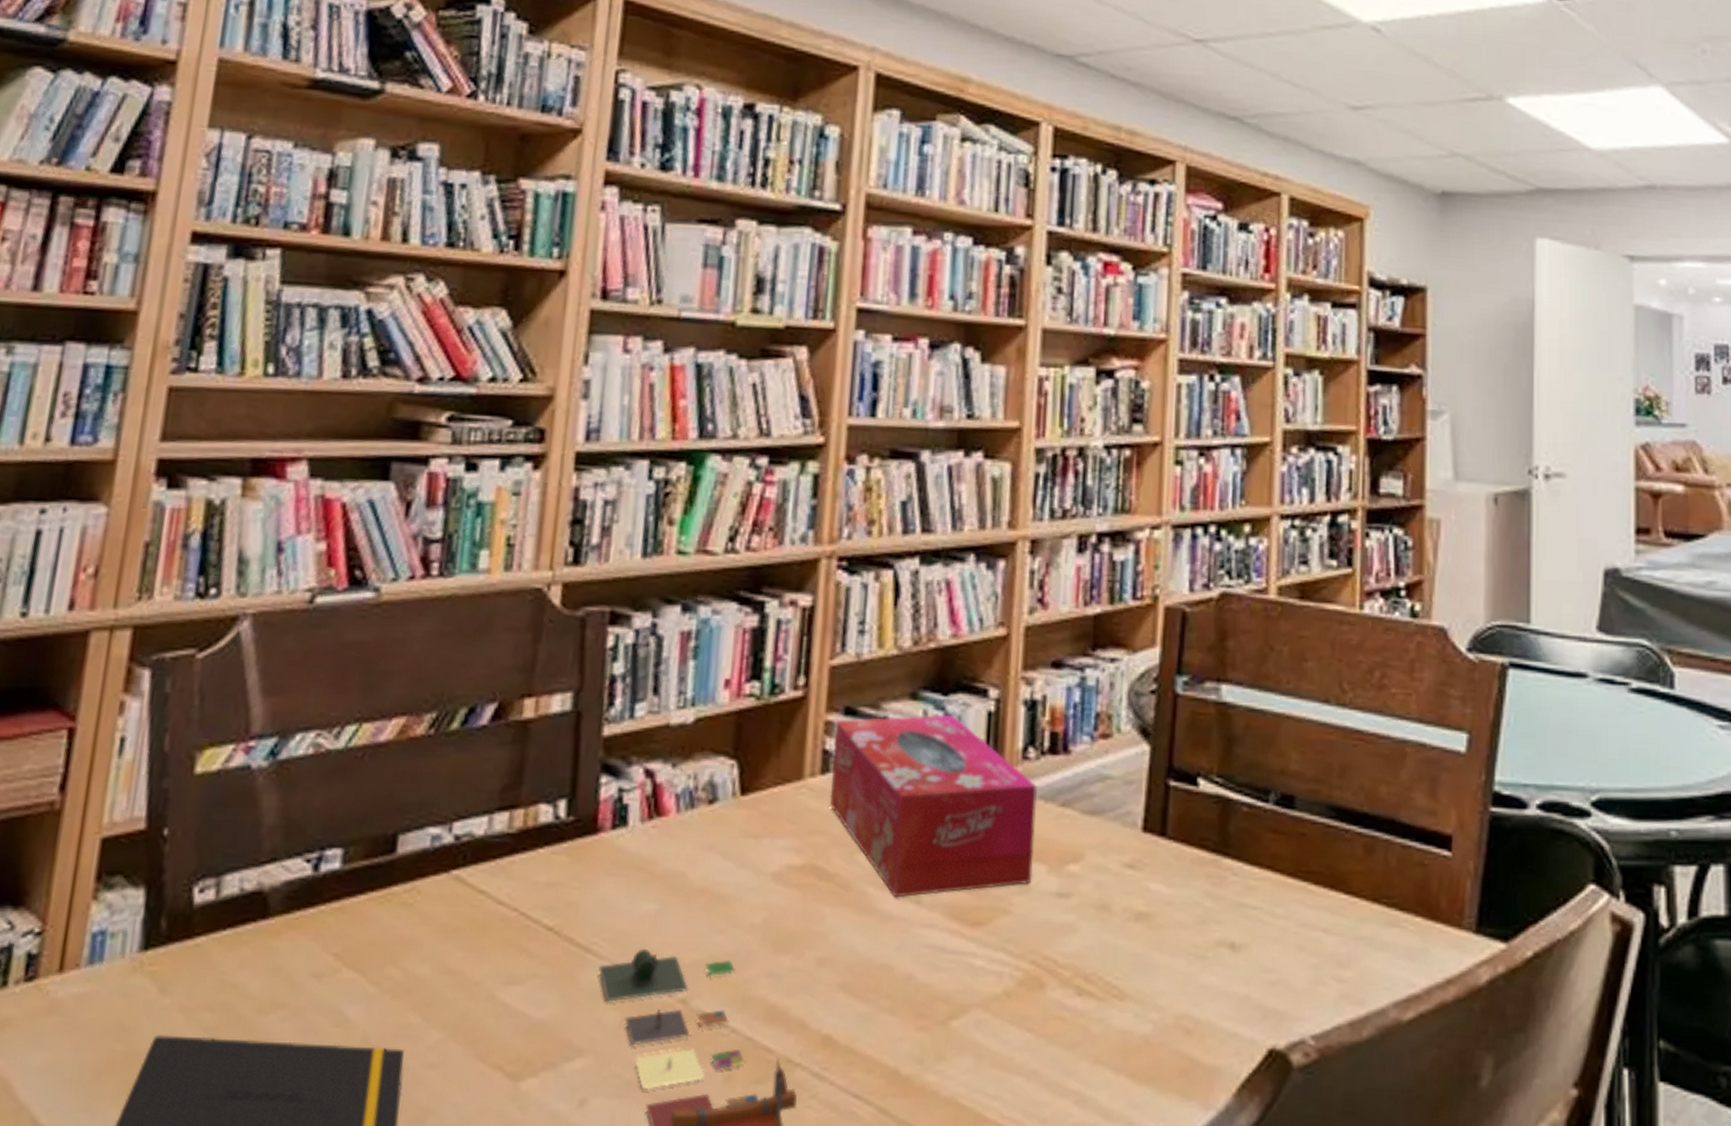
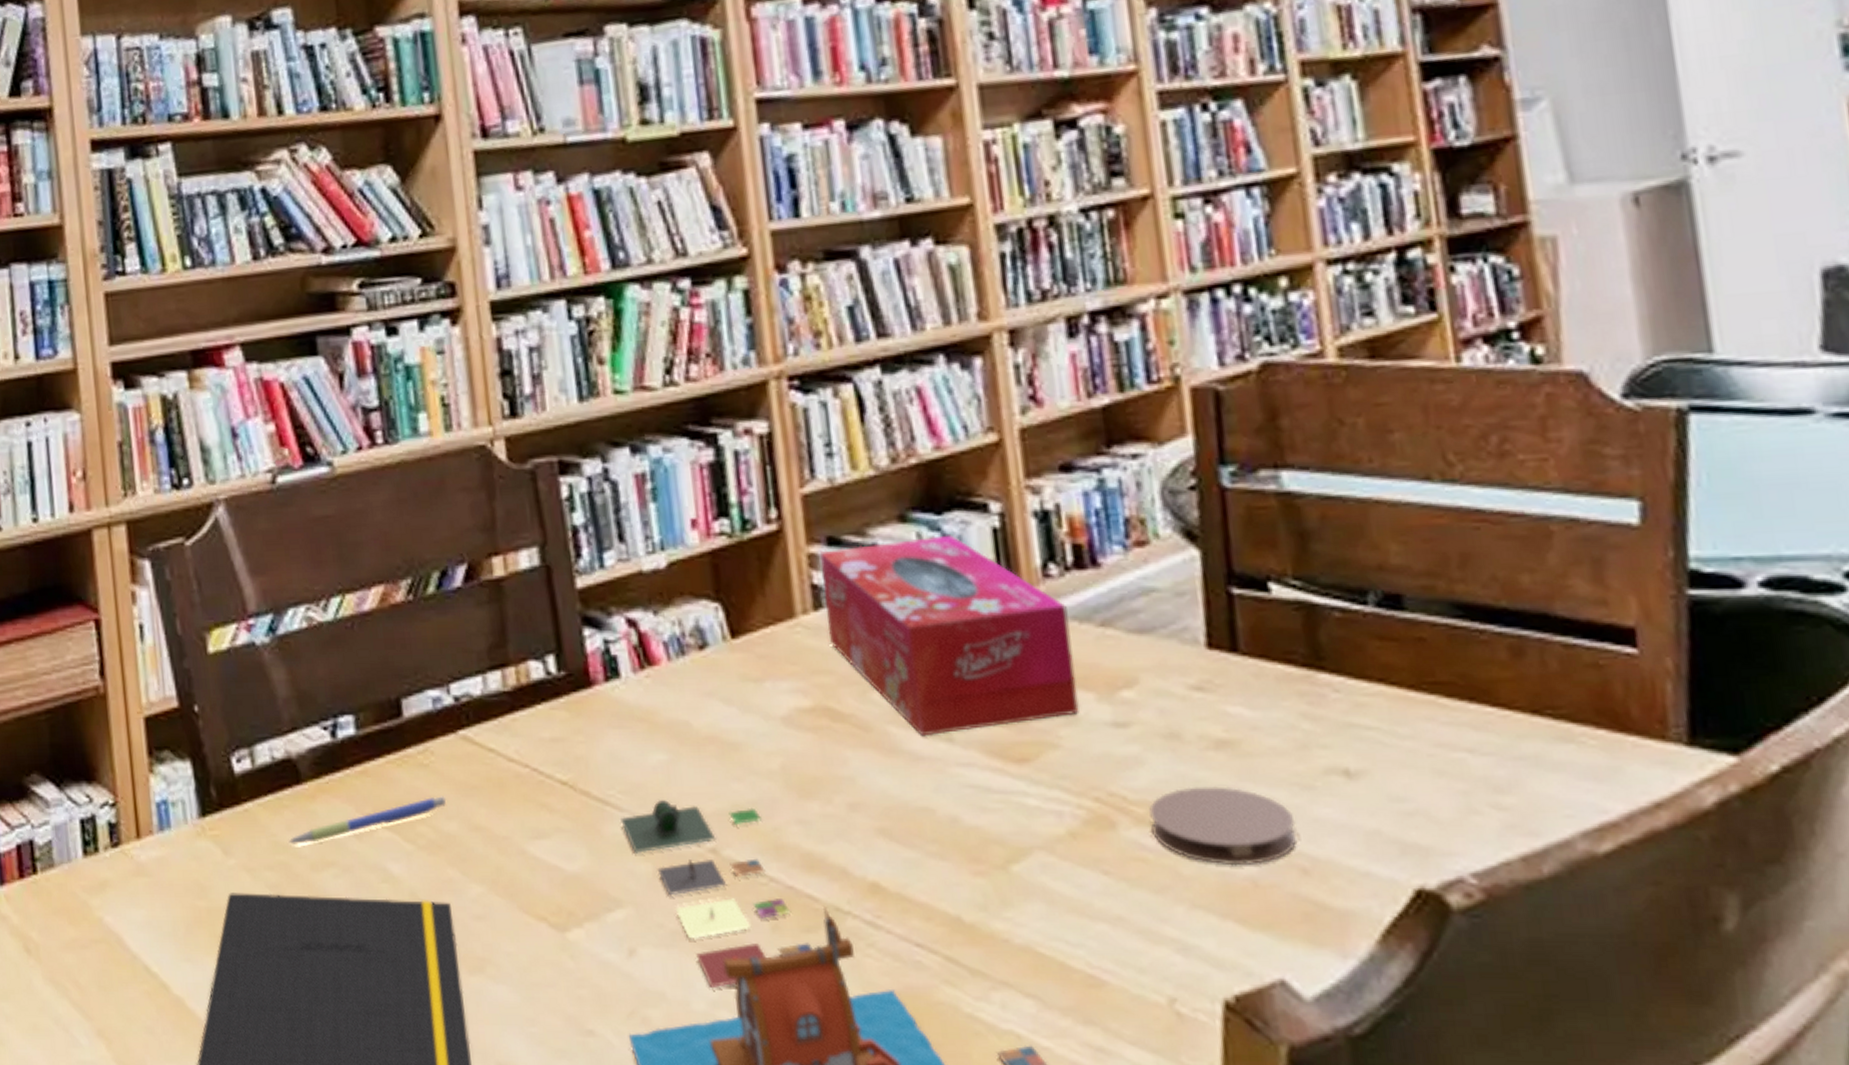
pen: none [238,937,424,984] -> present [288,796,447,844]
coaster: none [1073,953,1187,1026] -> present [1149,786,1298,866]

